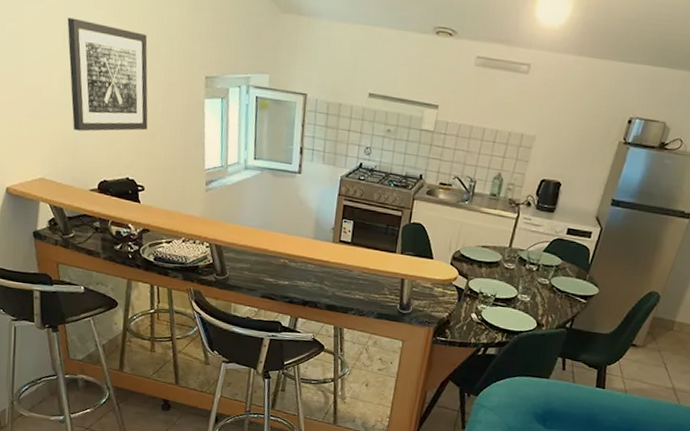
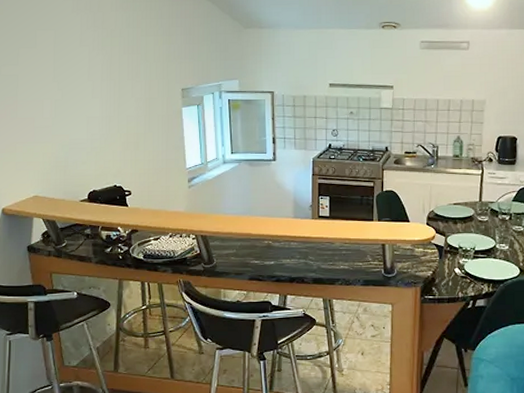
wall art: present [67,17,148,132] -> none [57,56,132,150]

